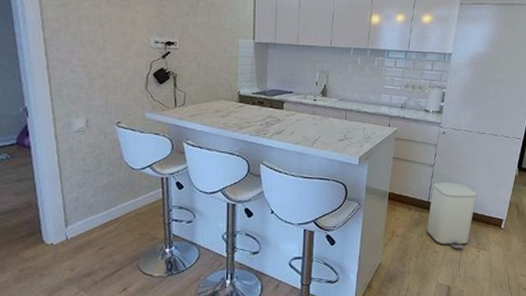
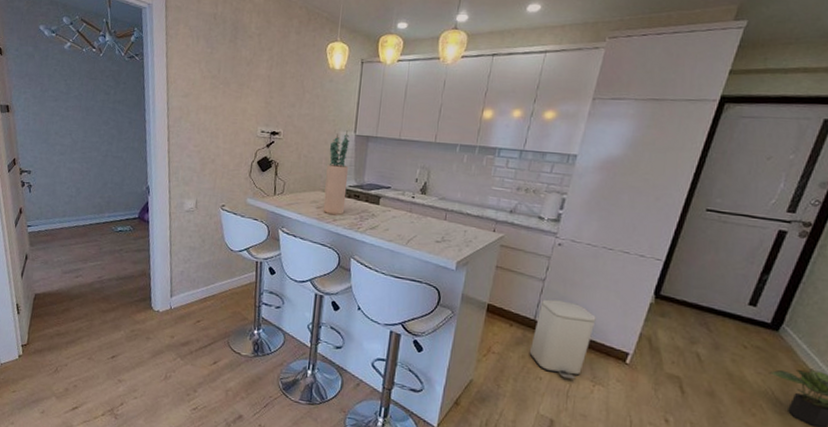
vase: none [228,38,251,123] -> present [323,130,350,216]

